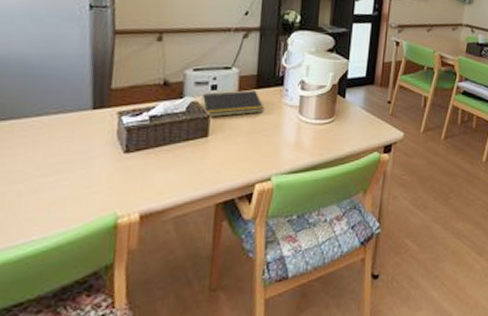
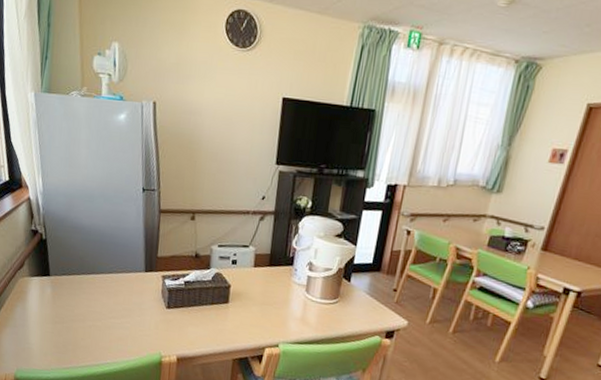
notepad: present [201,90,265,118] -> none [224,266,276,288]

